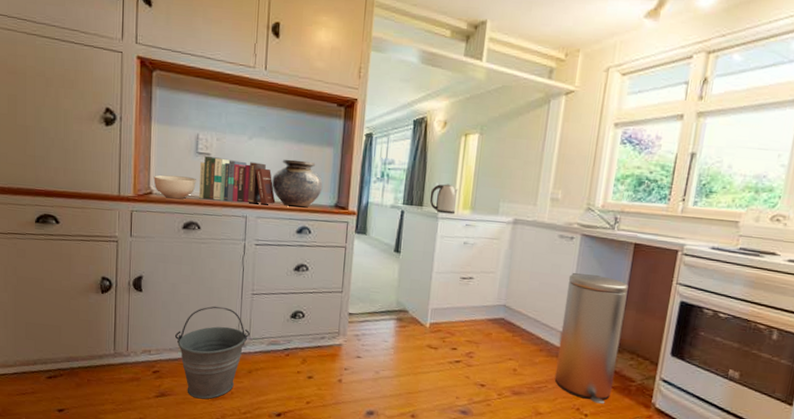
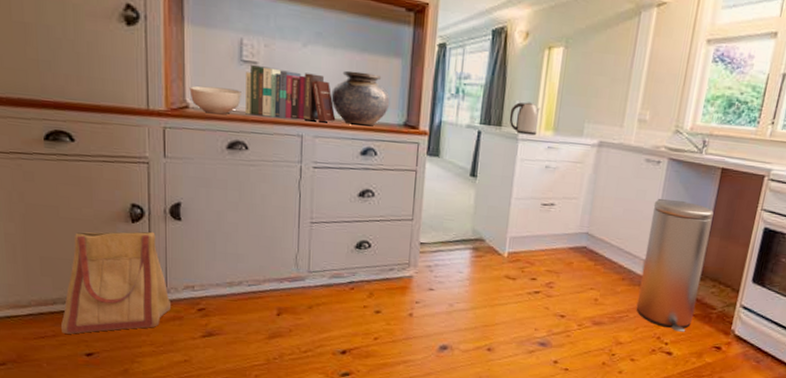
shopping bag: none [39,301,131,392] -> present [61,231,172,334]
bucket: present [174,306,250,400] -> none [221,236,309,338]

